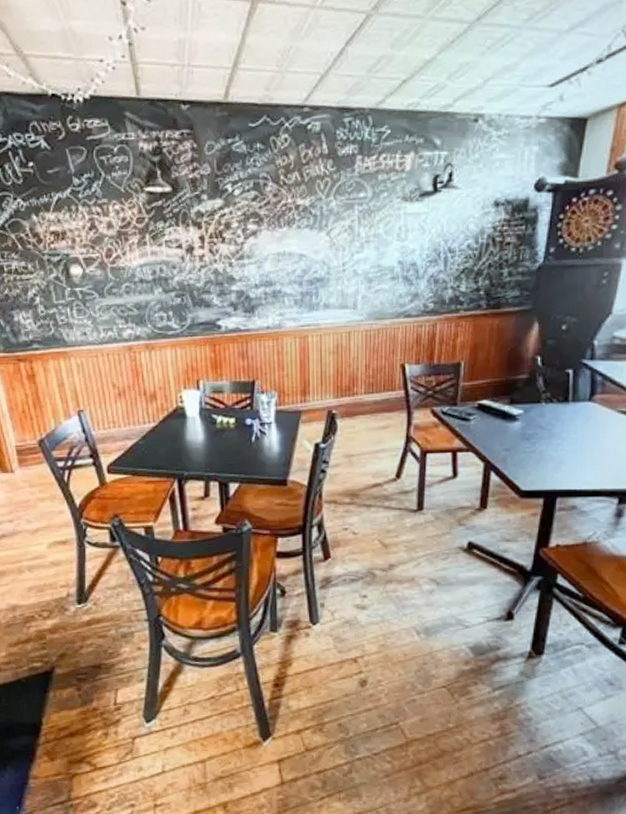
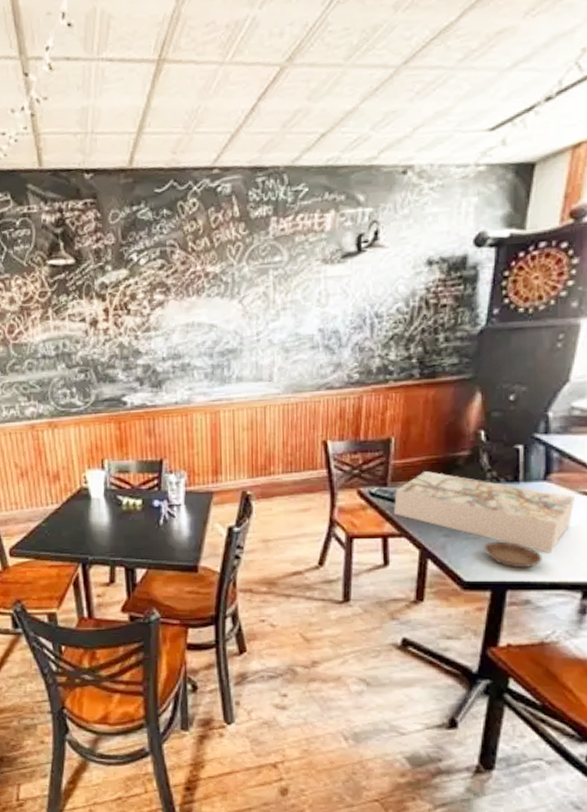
board game: none [463,392,614,464] -> present [394,471,575,553]
saucer: none [538,454,587,479] -> present [484,541,543,569]

